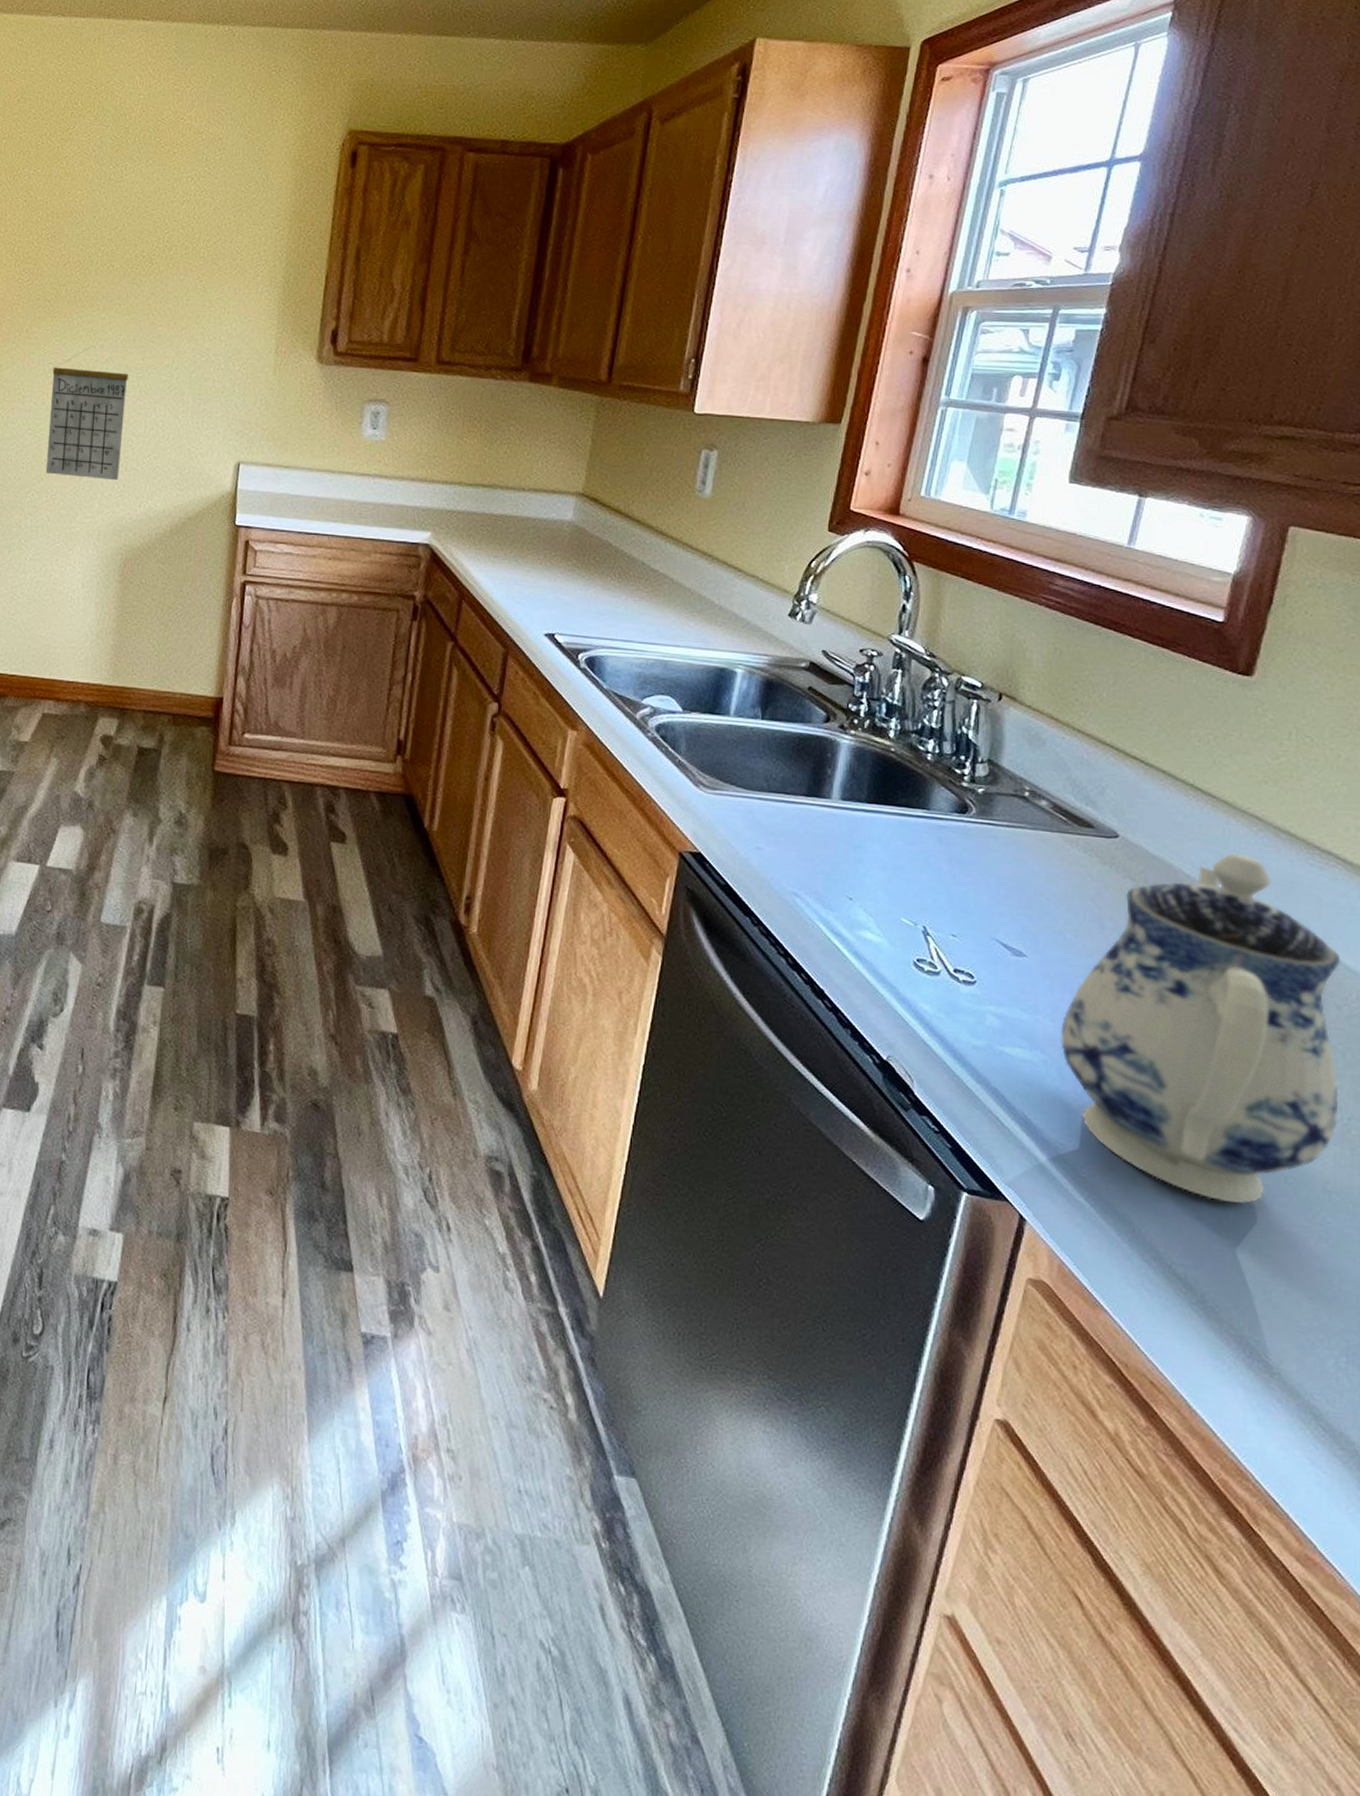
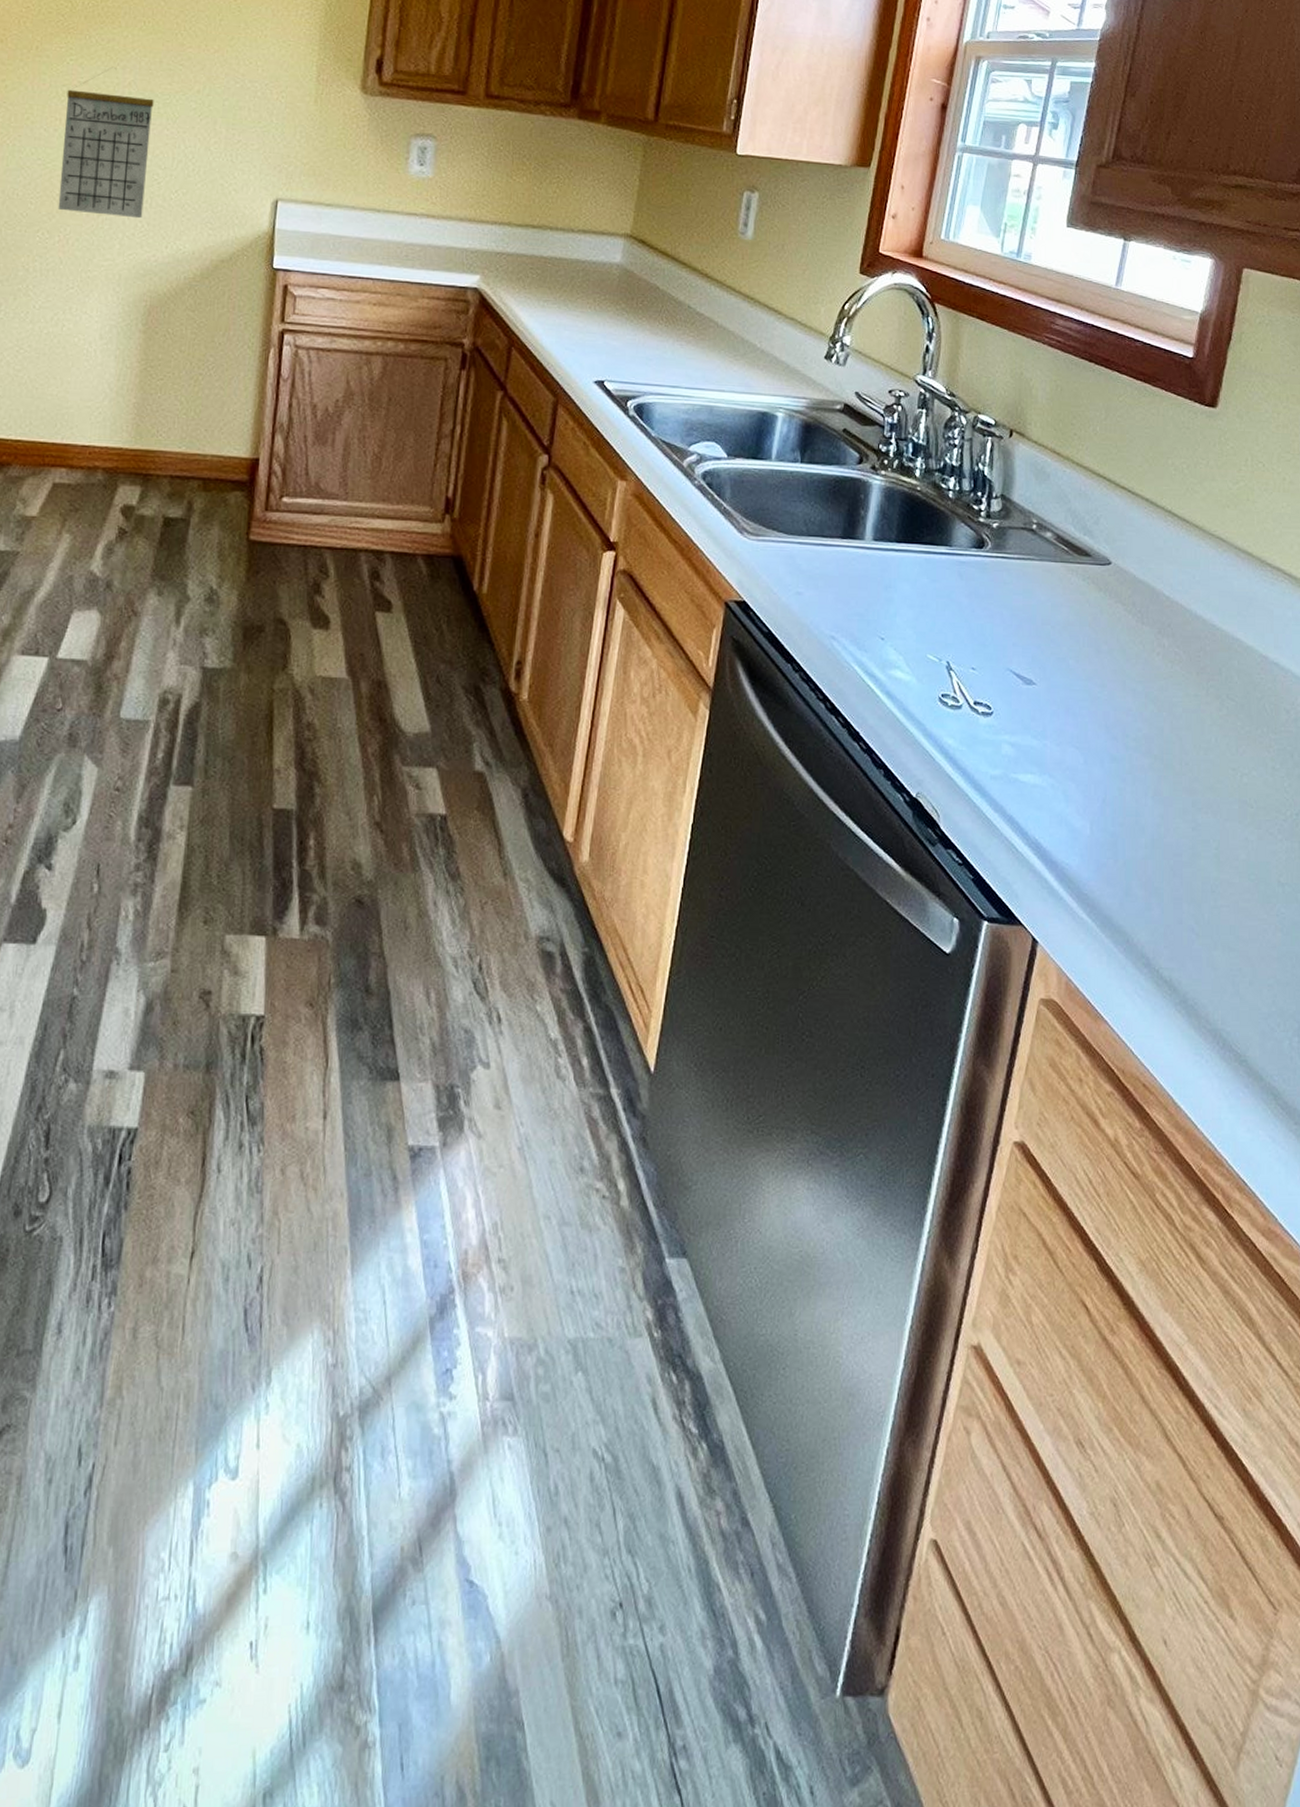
teapot: present [1060,852,1341,1205] -> none [1065,573,1289,905]

